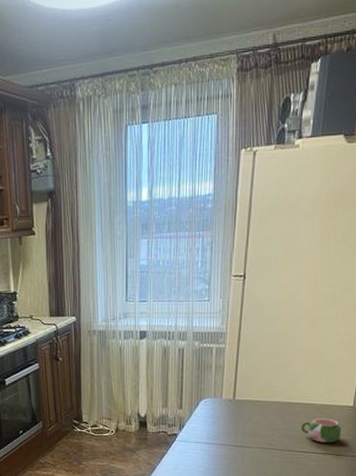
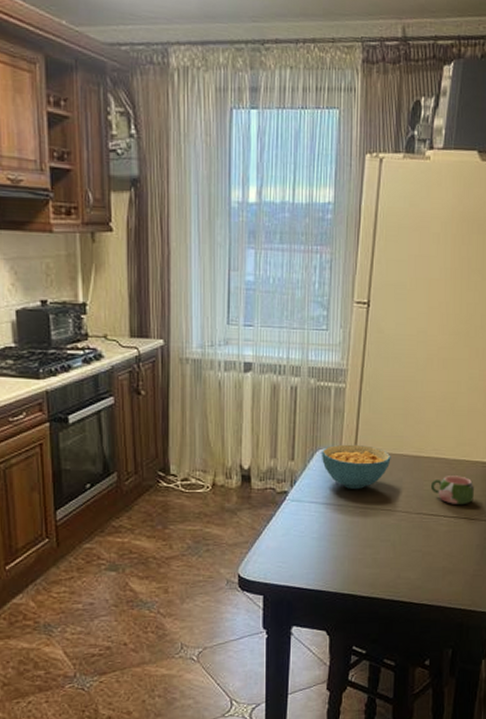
cereal bowl: none [205,394,266,431] -> present [322,444,391,489]

